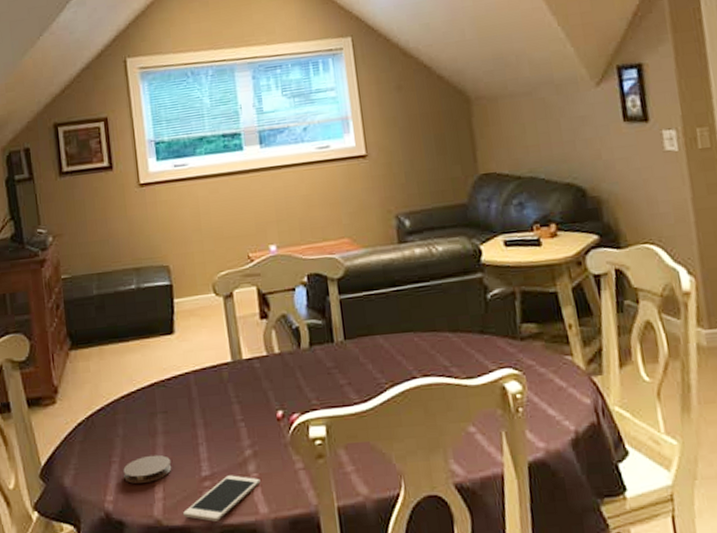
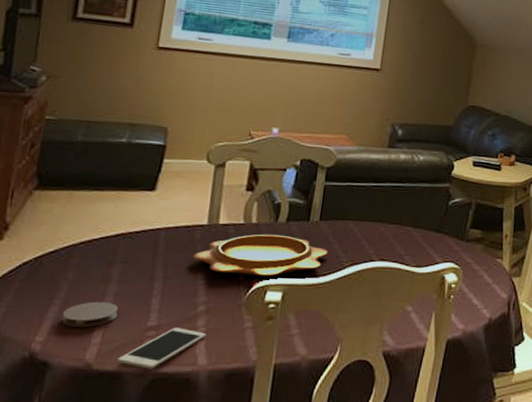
decorative bowl: none [225,362,363,413] -> present [192,234,328,276]

